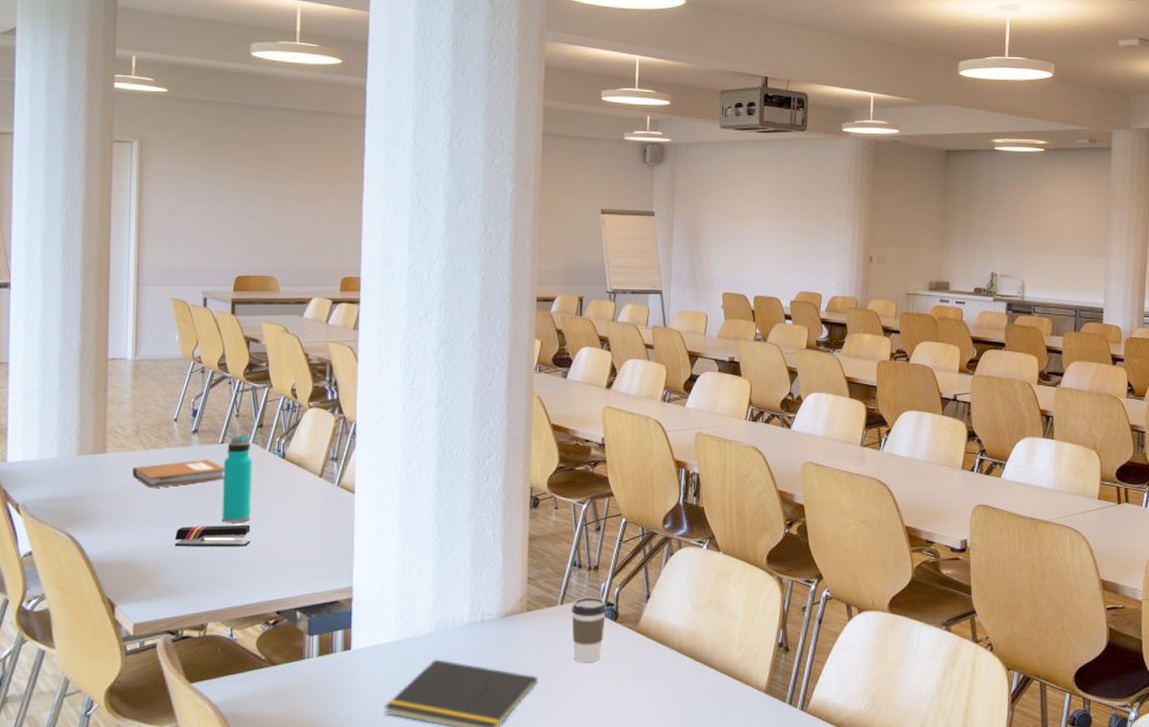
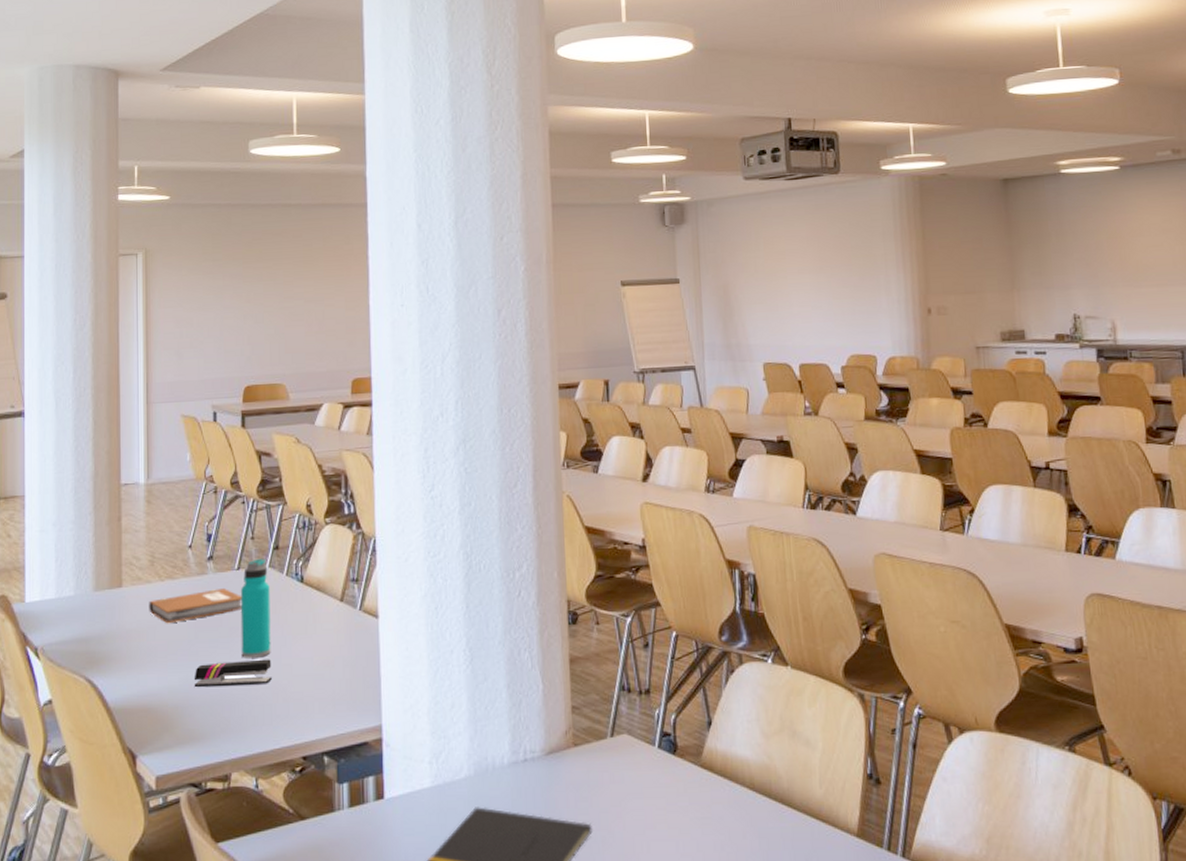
coffee cup: present [571,597,607,662] -> none [624,726,664,805]

